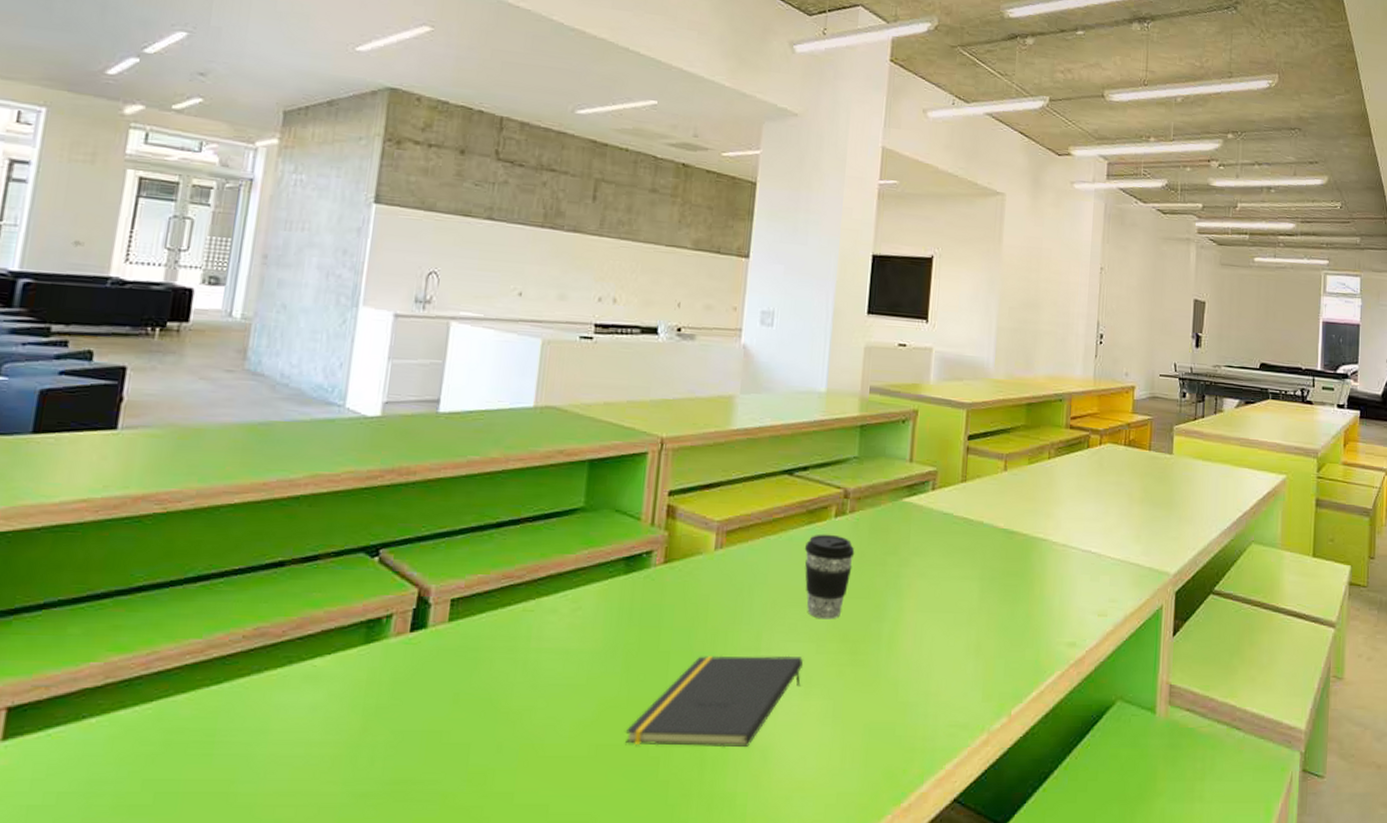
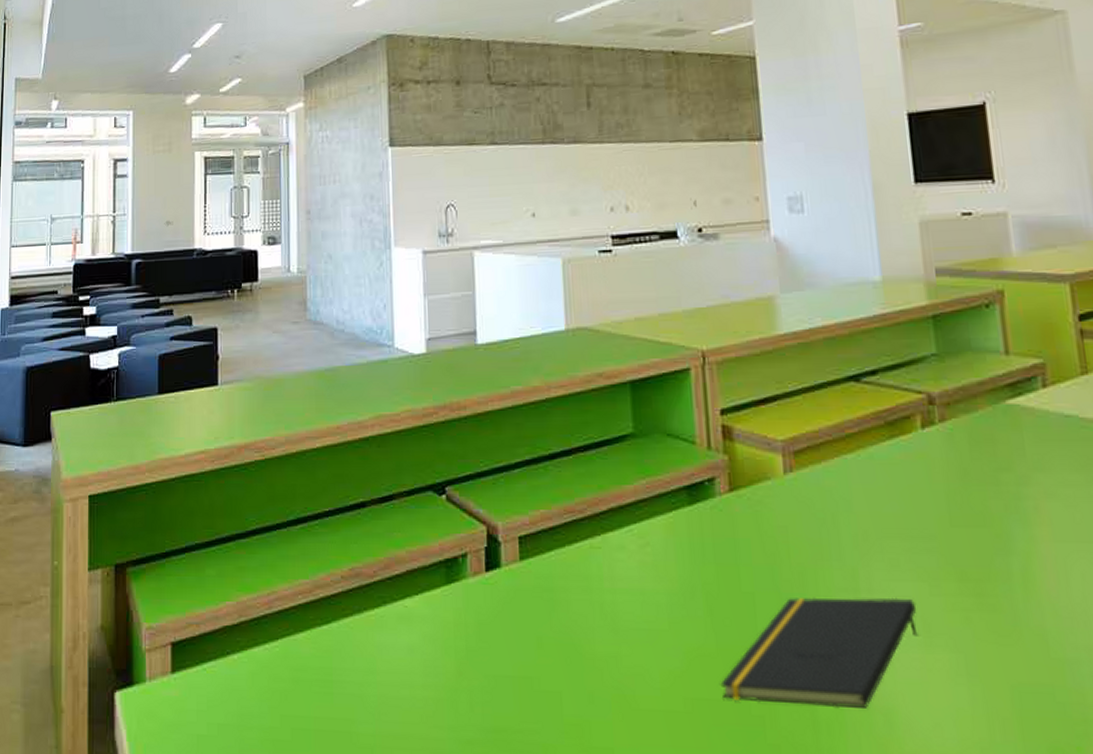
coffee cup: present [804,534,855,619] -> none [890,449,956,553]

